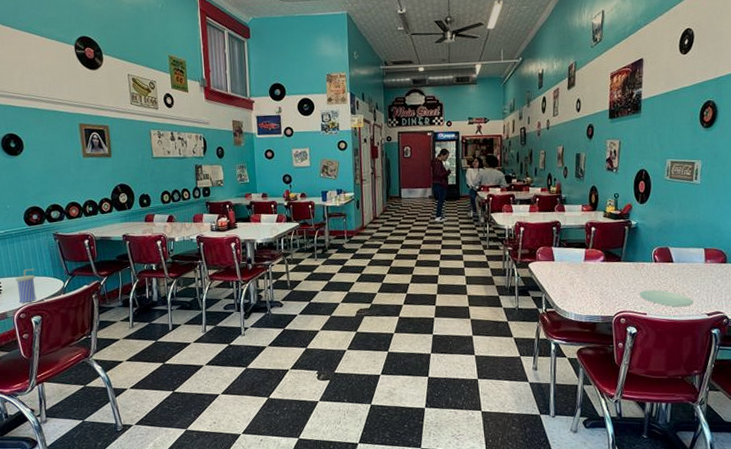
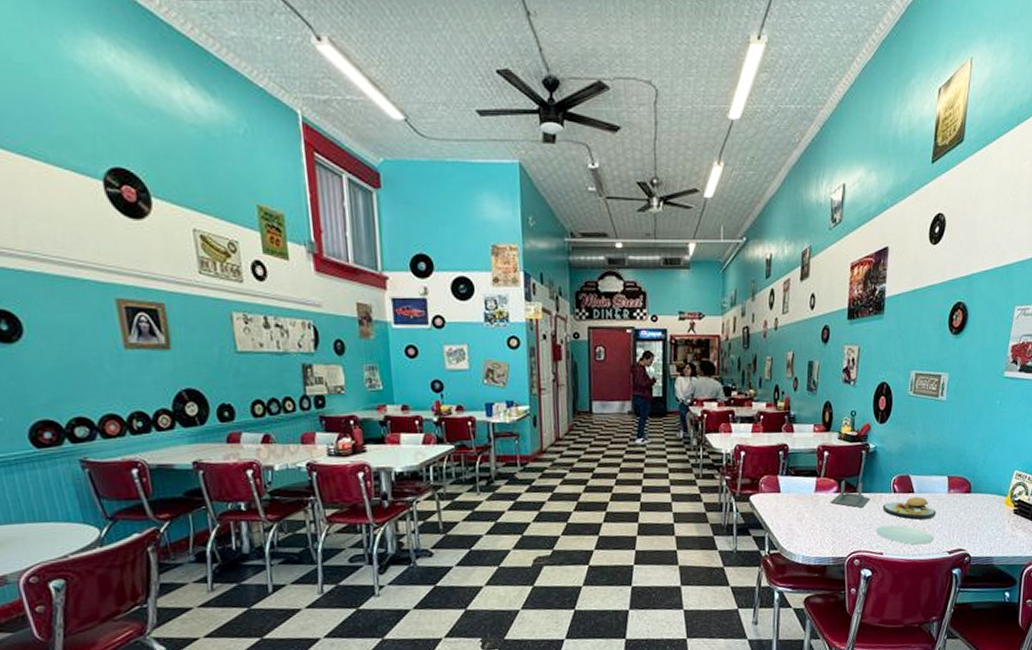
beverage cup: present [15,269,37,303] -> none [19,511,56,561]
napkin holder: none [599,251,633,275] -> present [831,480,870,508]
burger: none [645,264,695,285] -> present [883,495,936,520]

